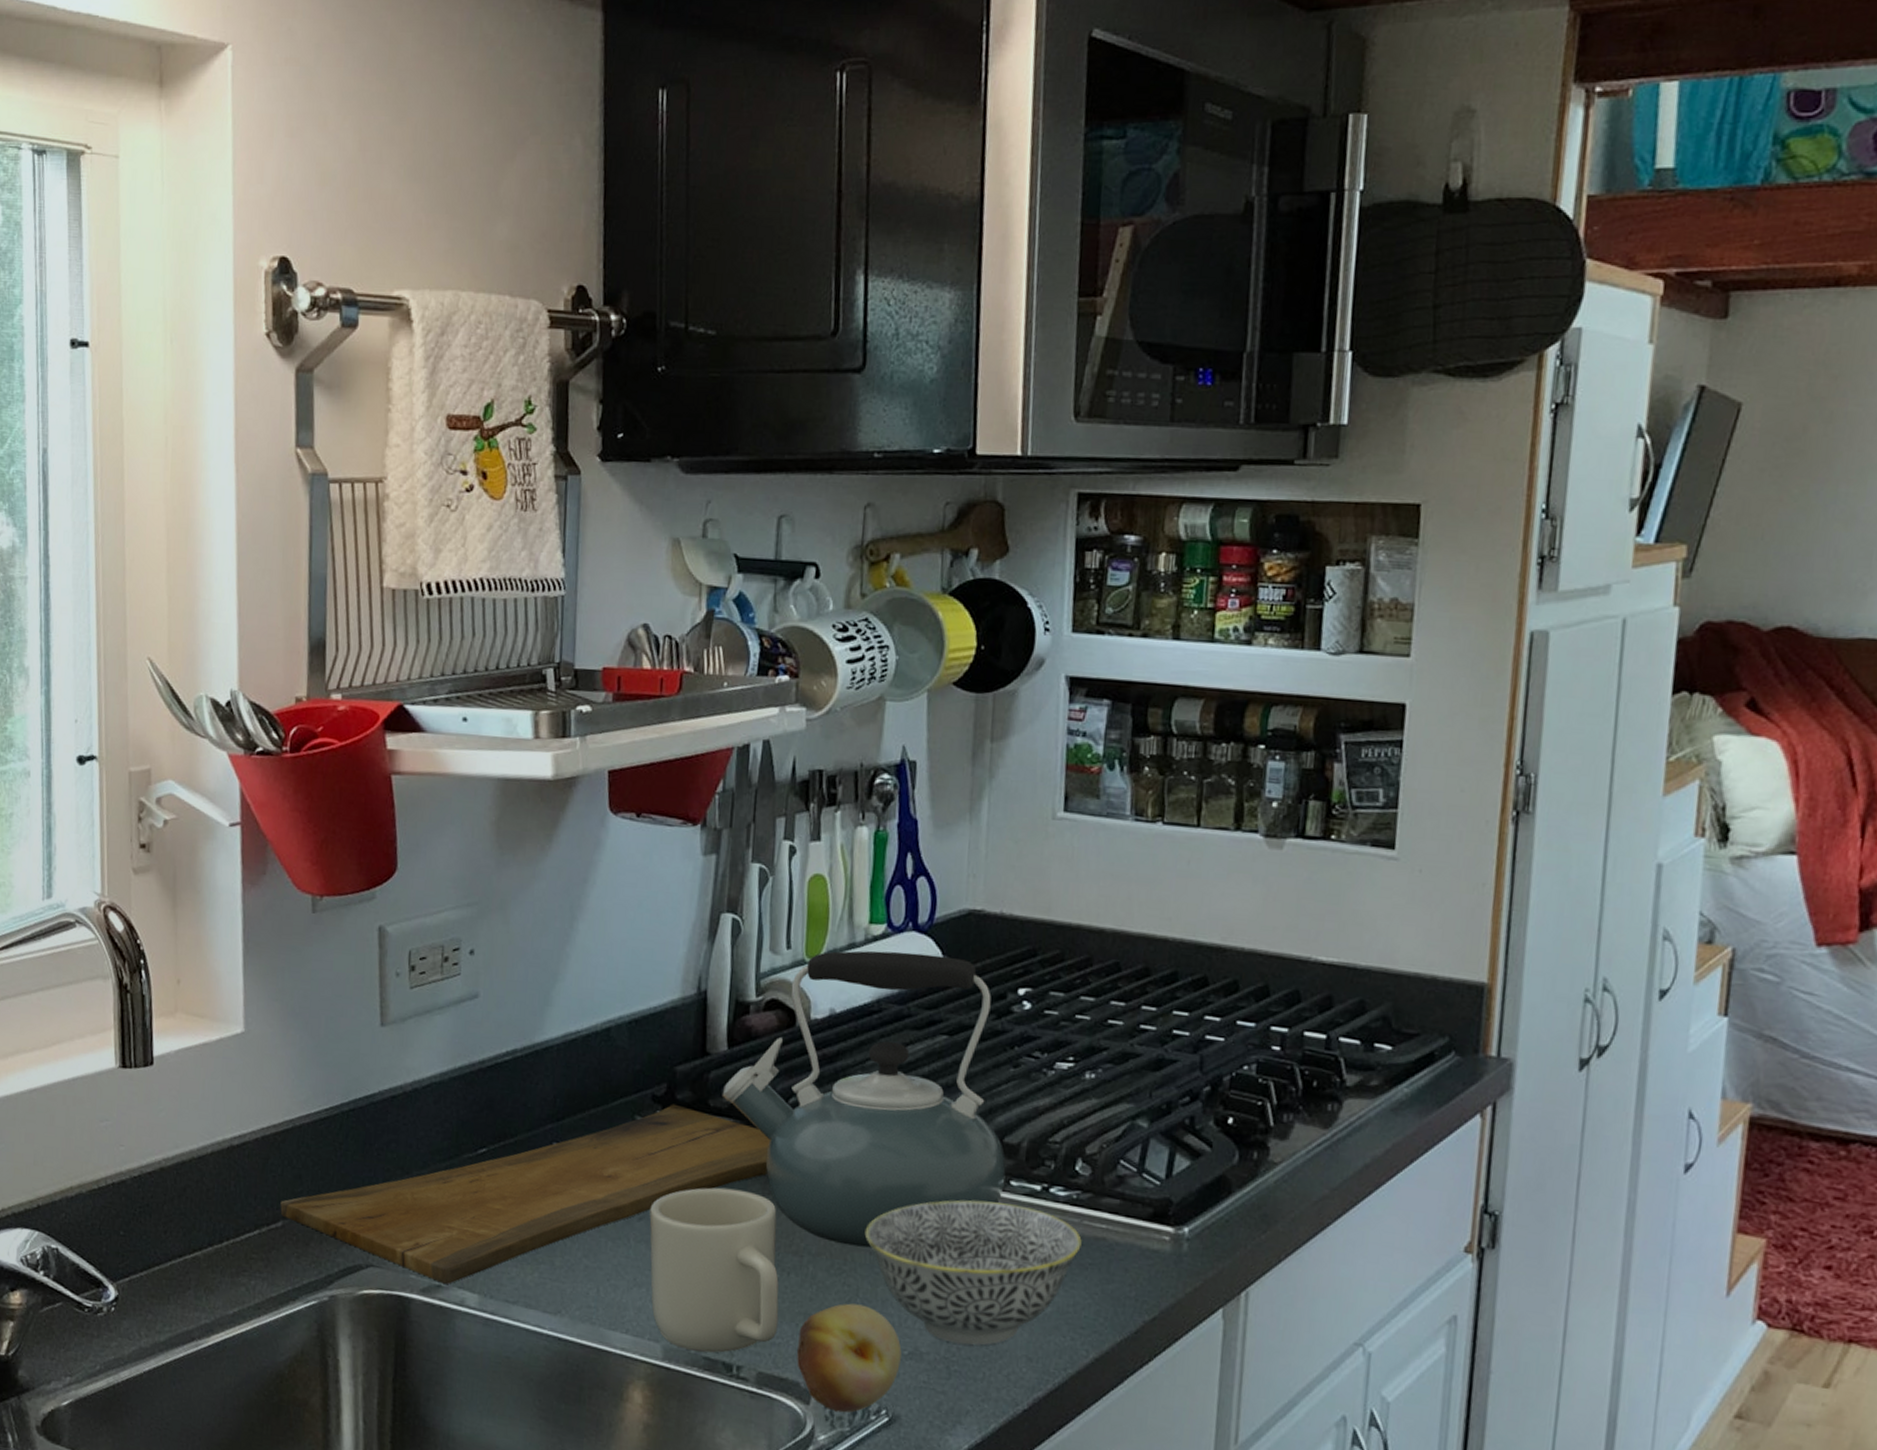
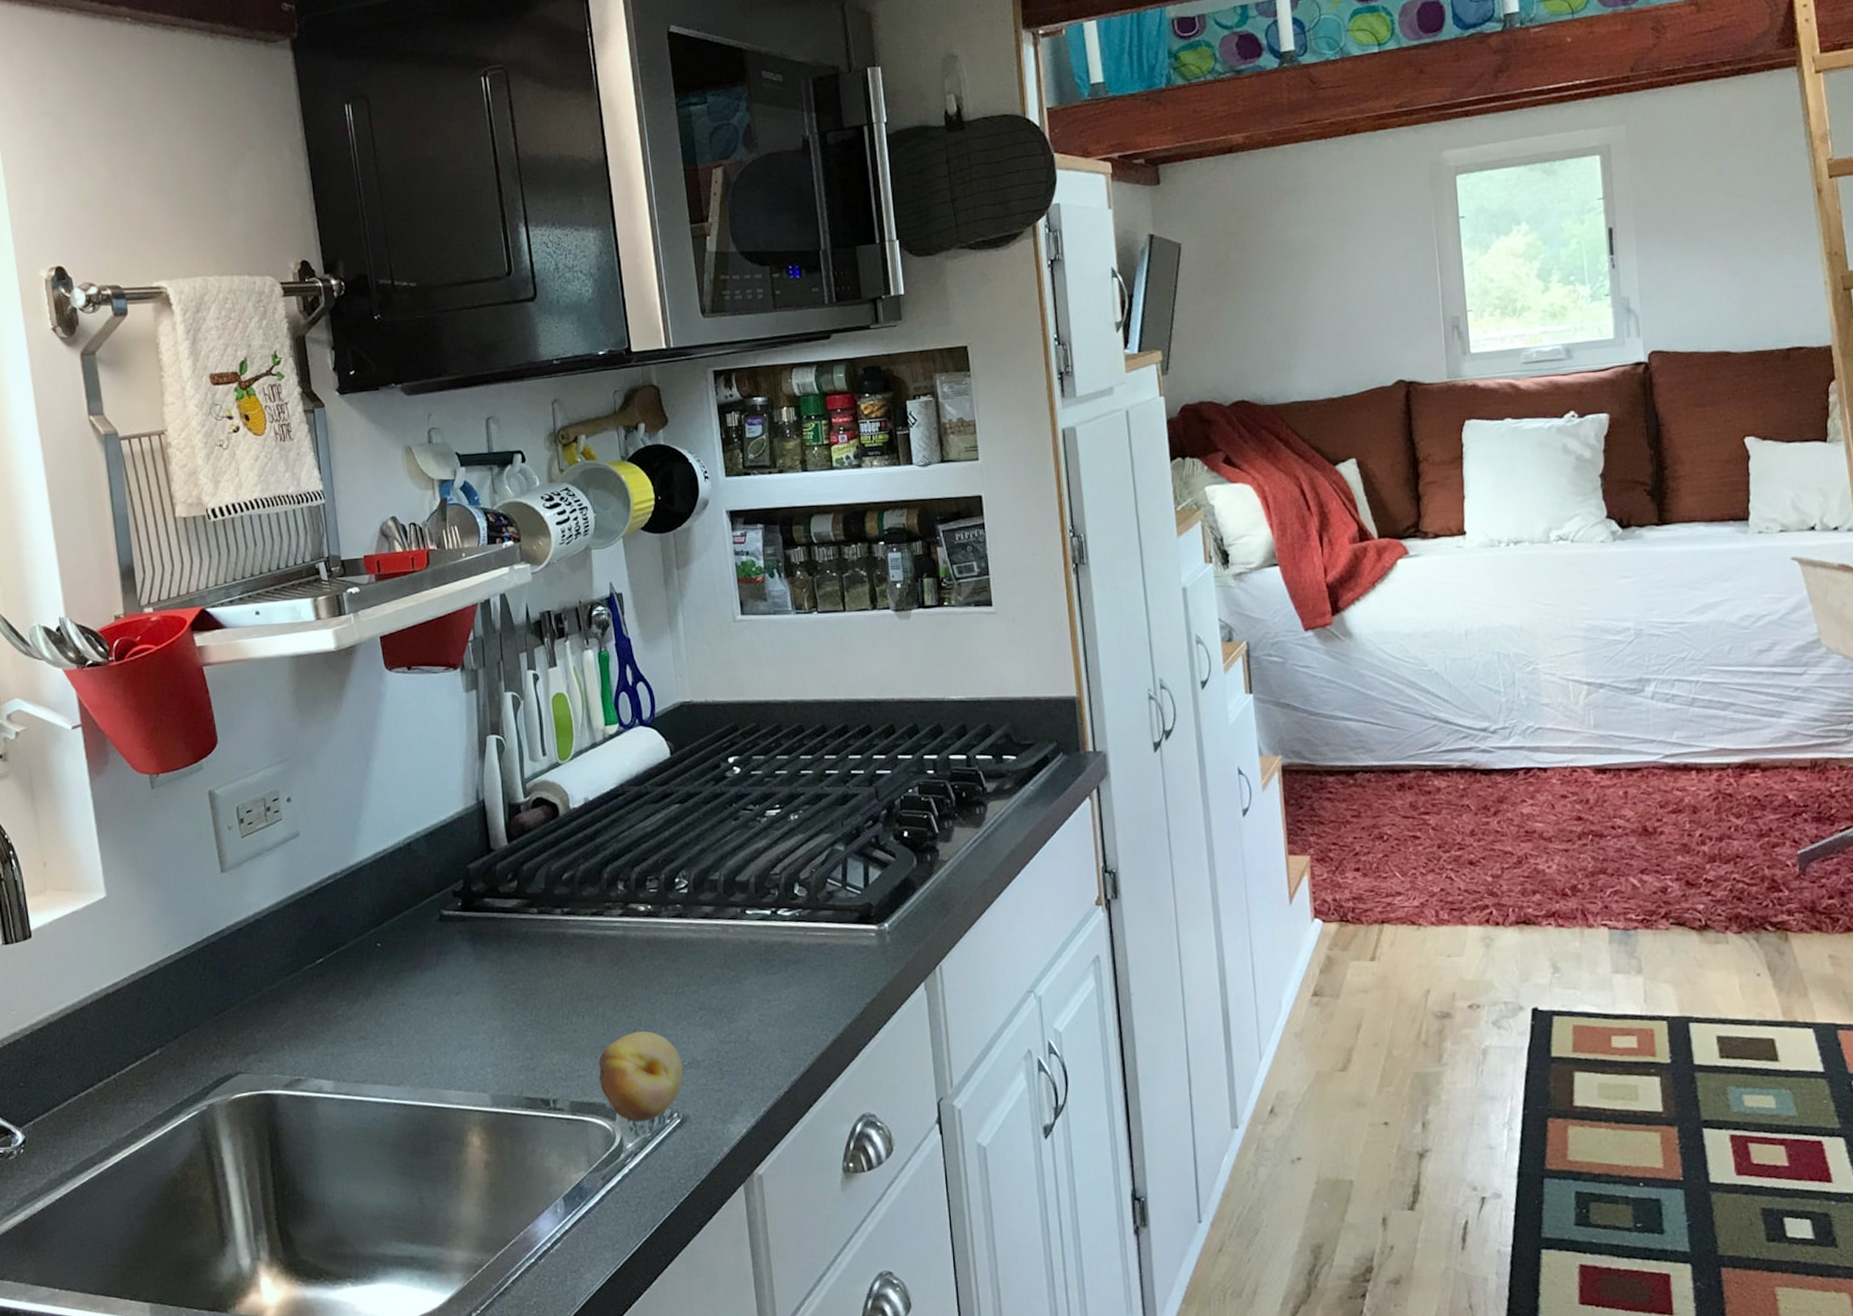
cutting board: present [280,1104,770,1284] -> none [156,895,554,1077]
mug: present [649,1187,779,1353] -> none [464,955,581,1094]
kettle: present [721,950,1006,1248] -> none [508,742,742,985]
bowl: present [865,1200,1082,1346] -> none [638,929,809,1049]

